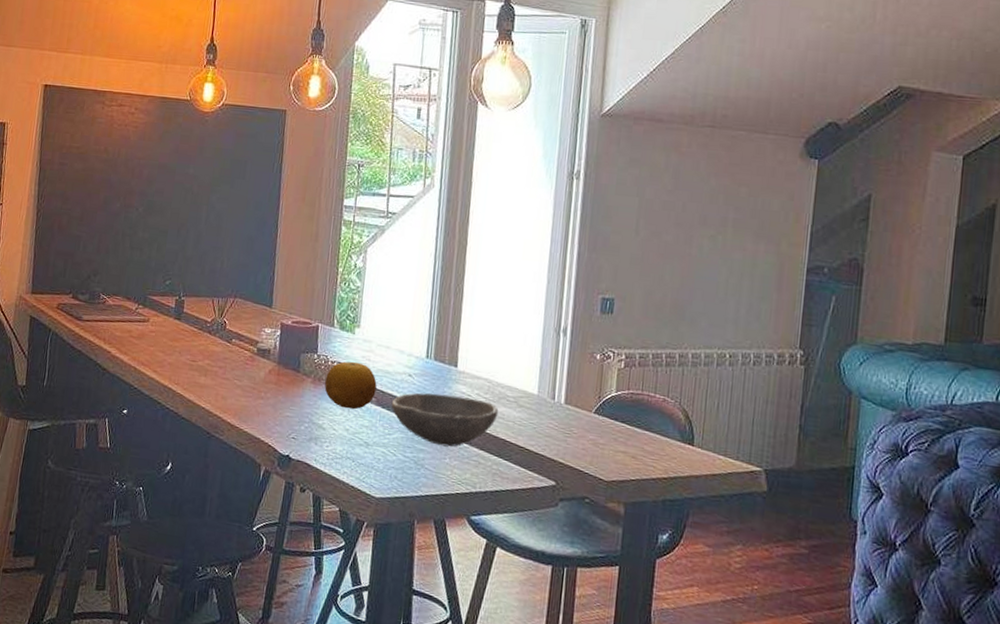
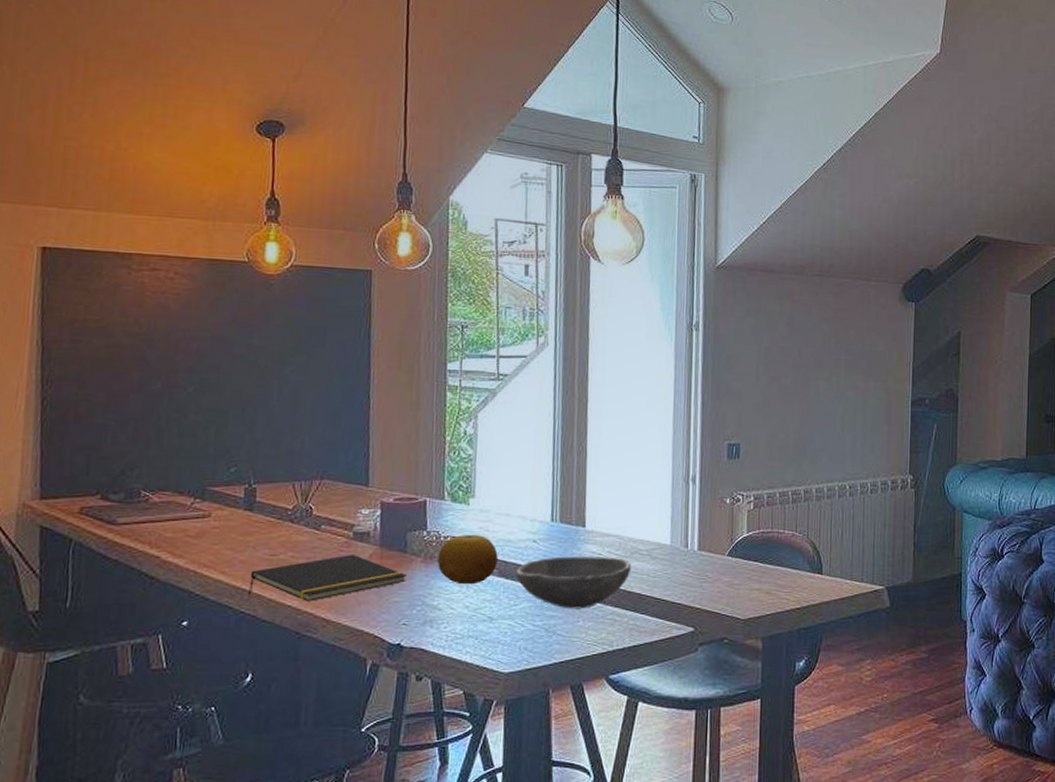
notepad: none [172,367,299,406] -> present [247,554,408,601]

